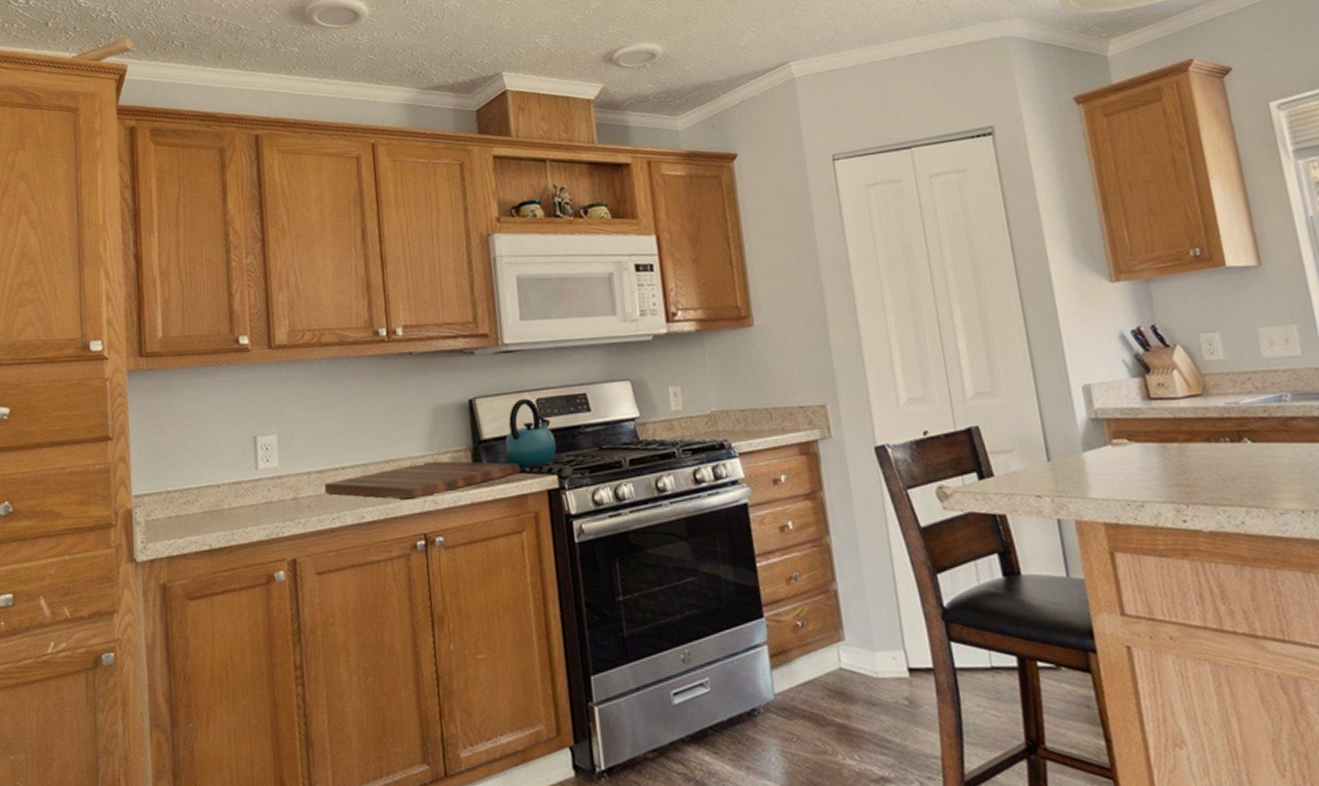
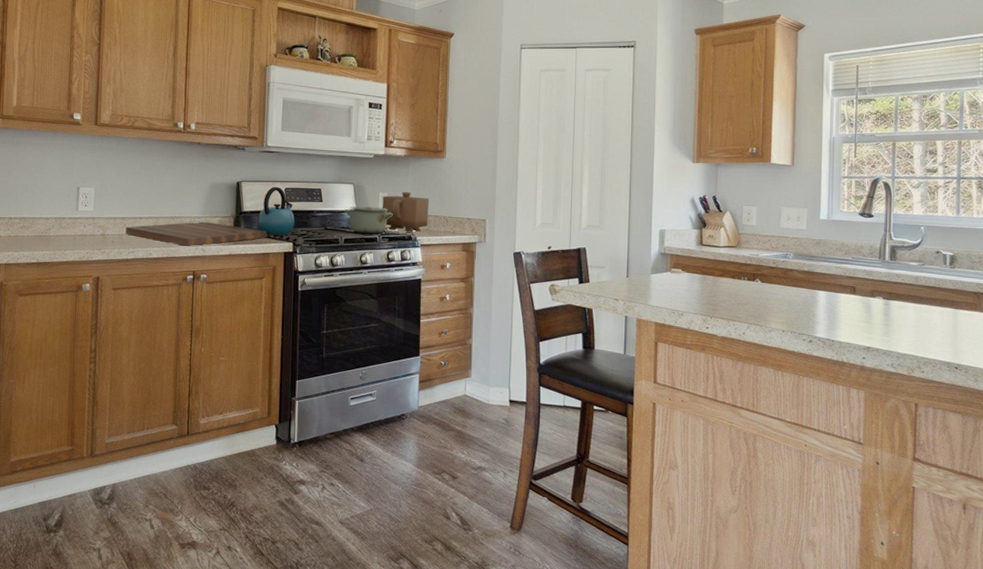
cooking pot: none [622,407,693,449] -> present [344,205,393,234]
canister: none [674,380,745,439] -> present [383,191,429,232]

